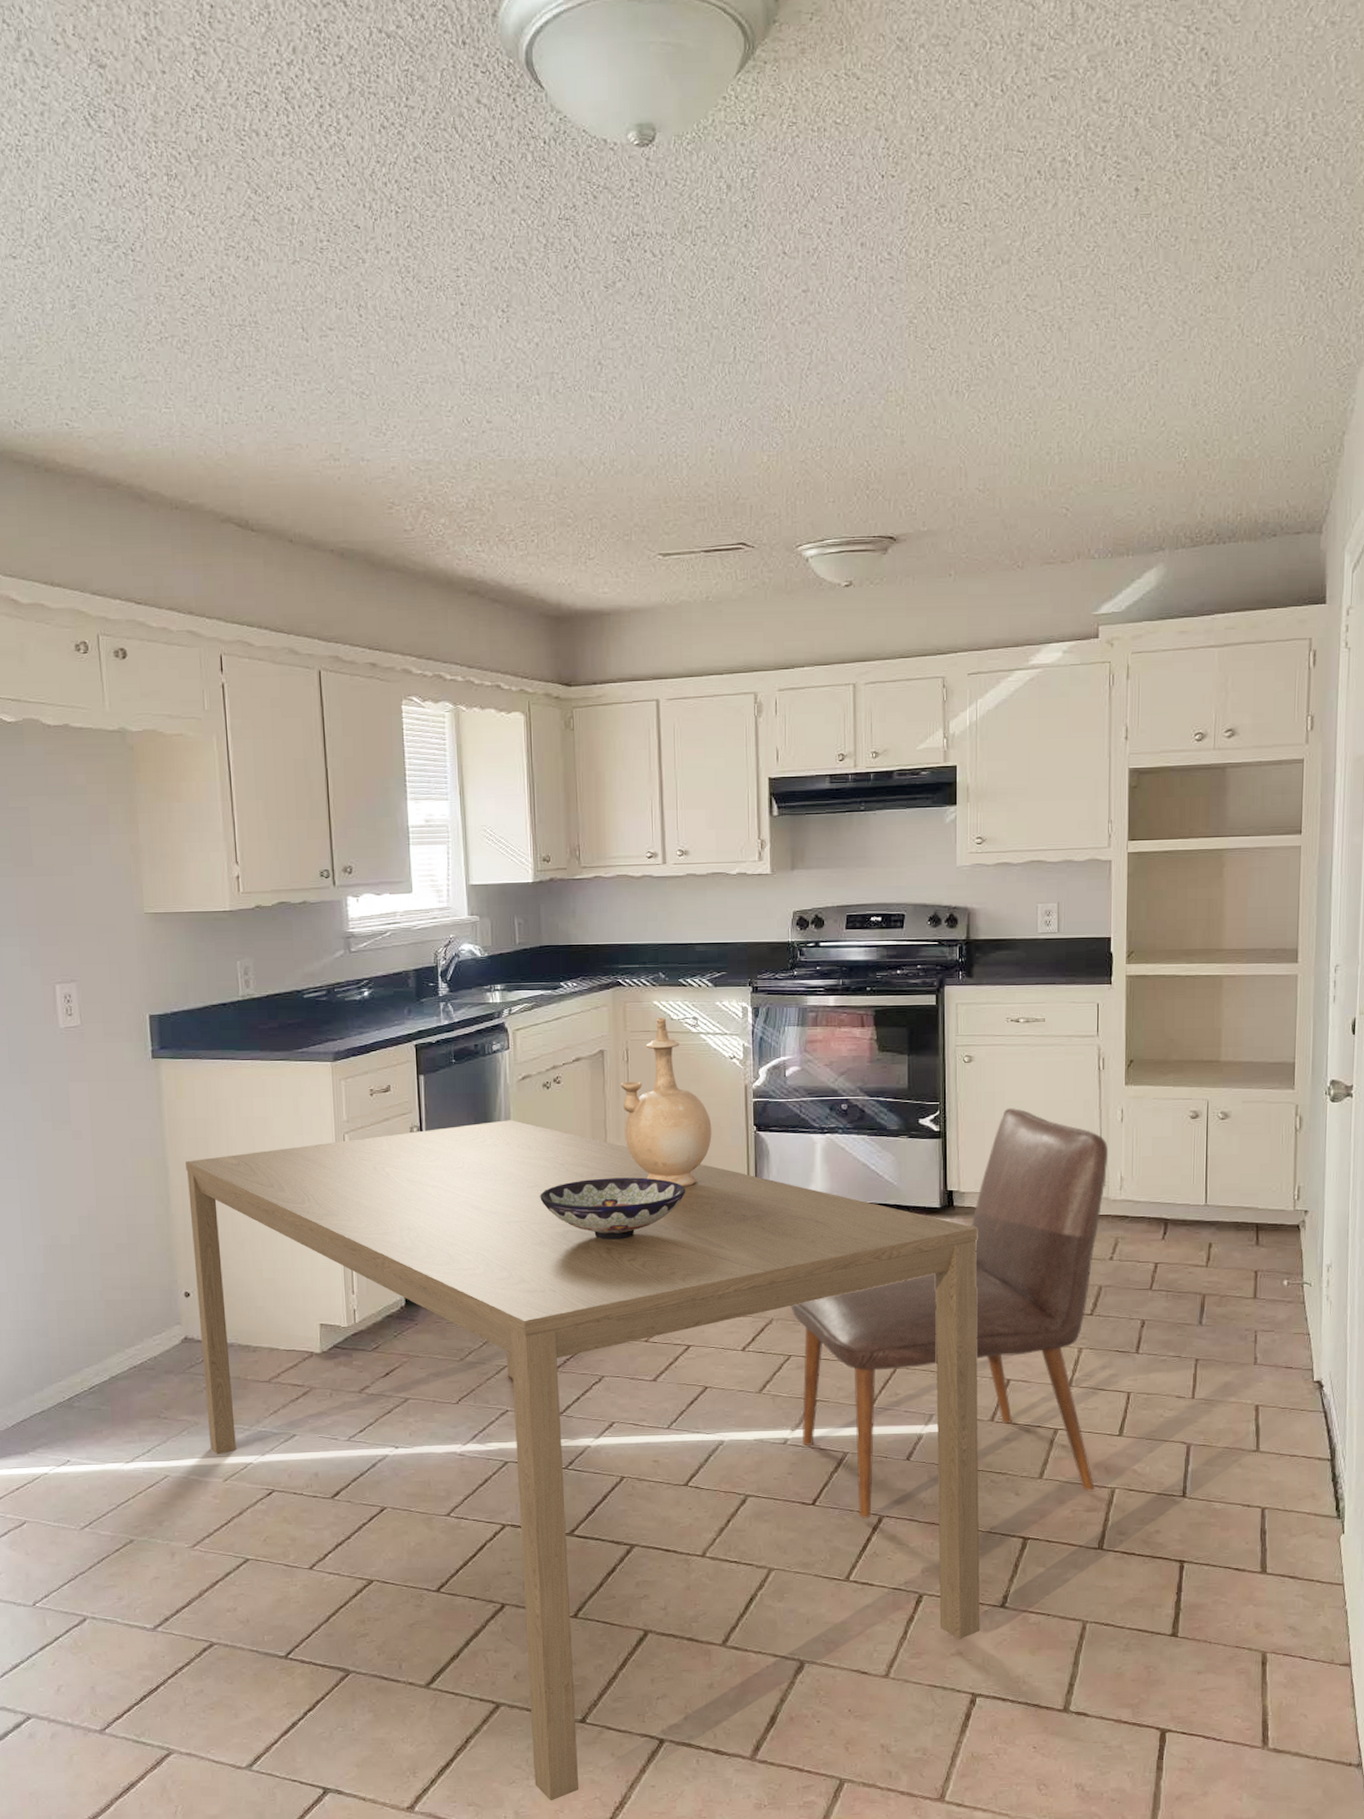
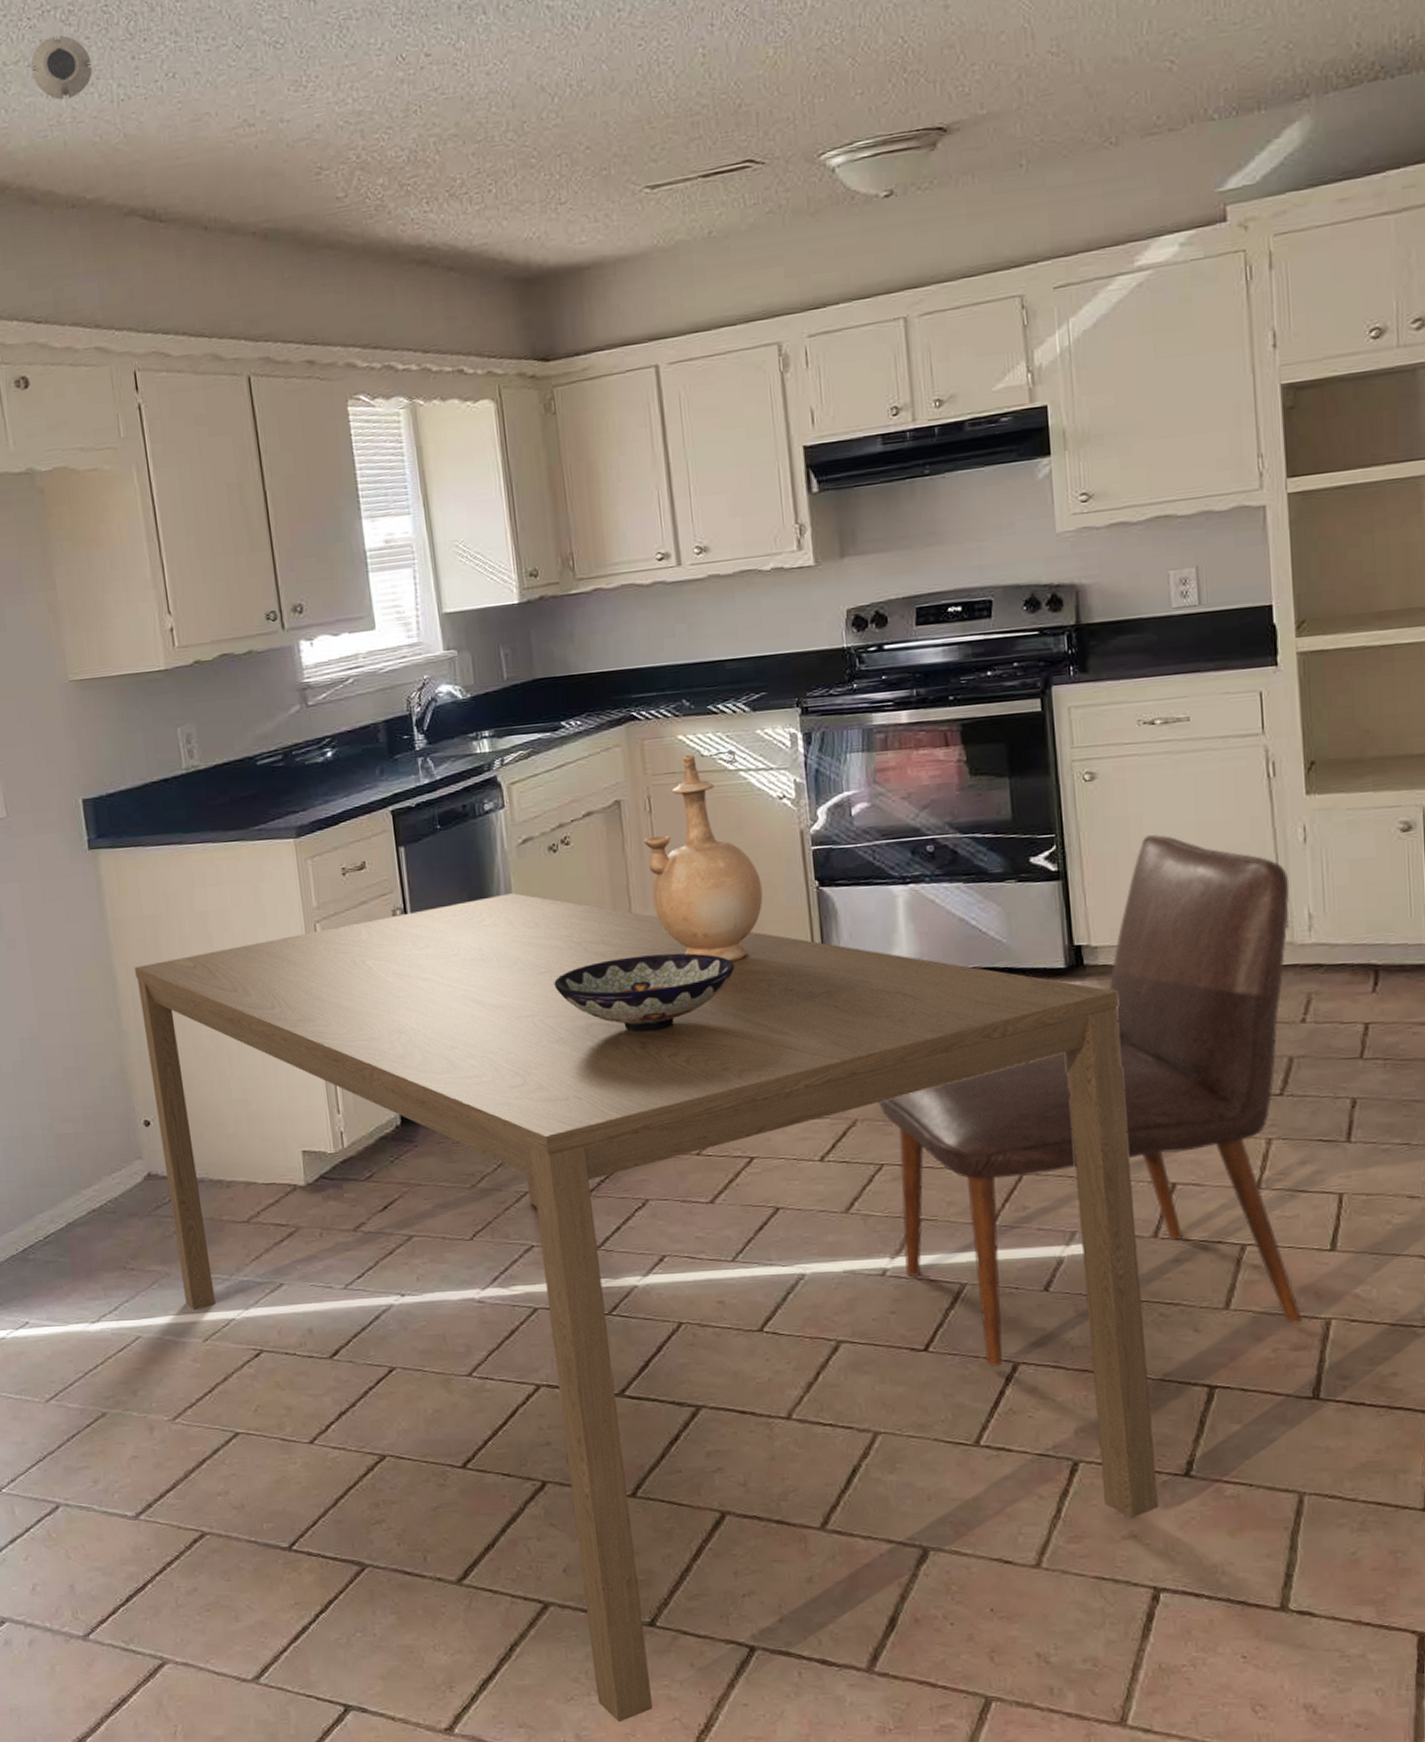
smoke detector: none [147,360,202,416] -> present [30,35,93,100]

